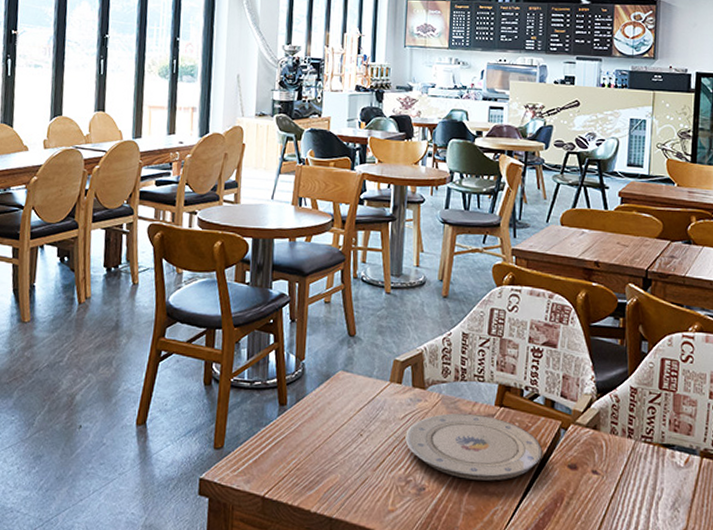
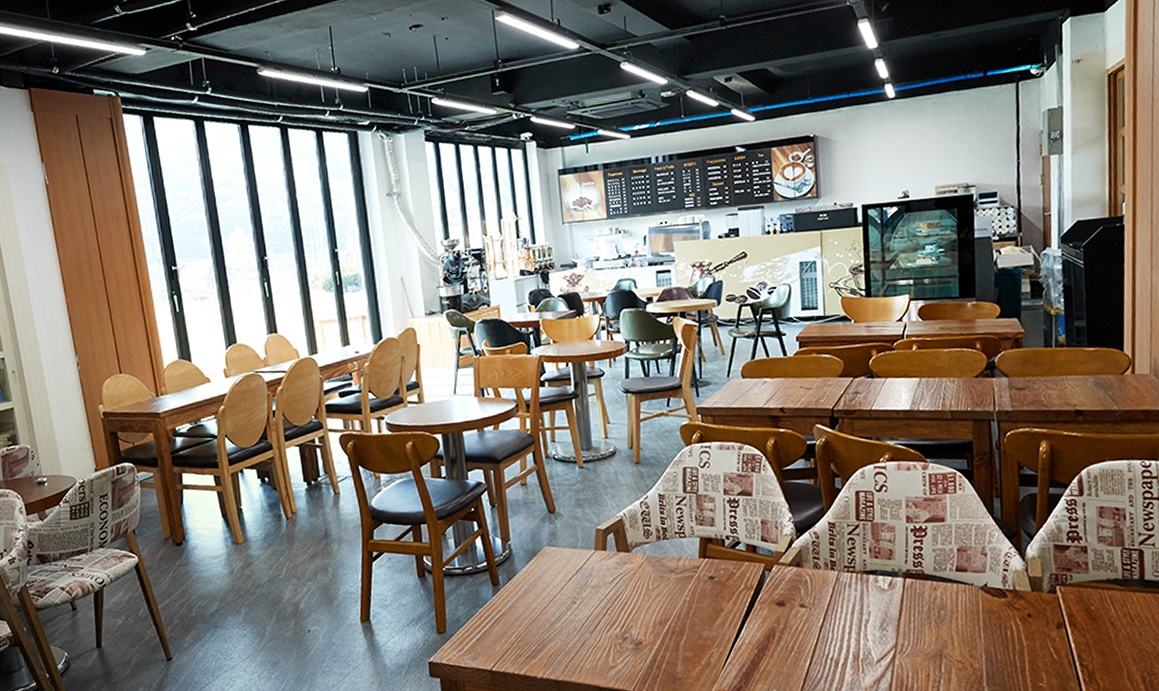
plate: present [405,413,542,481] -> none [616,568,750,629]

